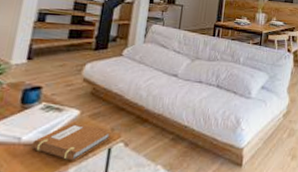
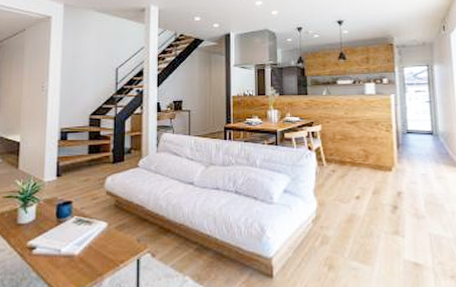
notebook: present [31,121,112,161] -> none [70,233,138,272]

